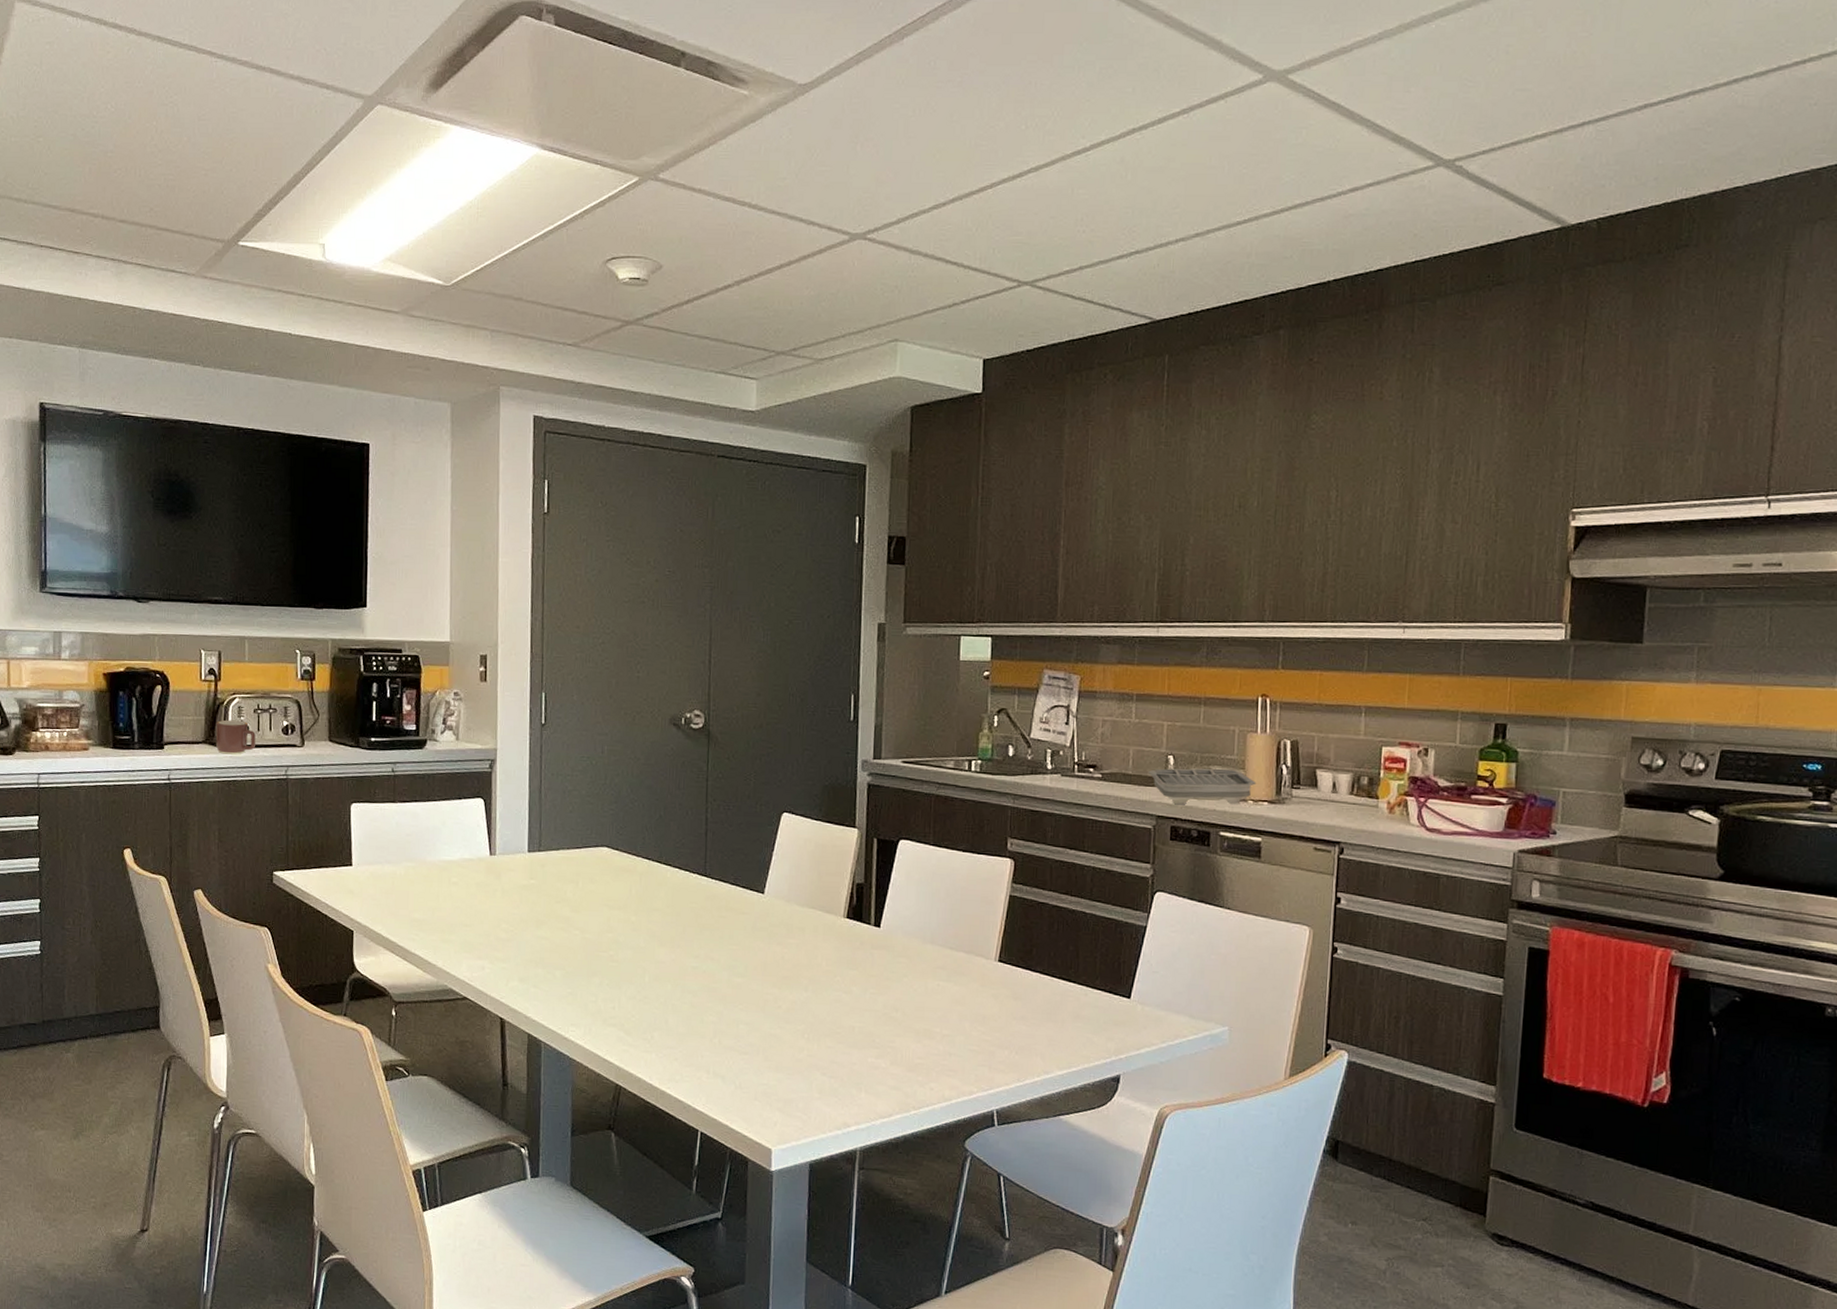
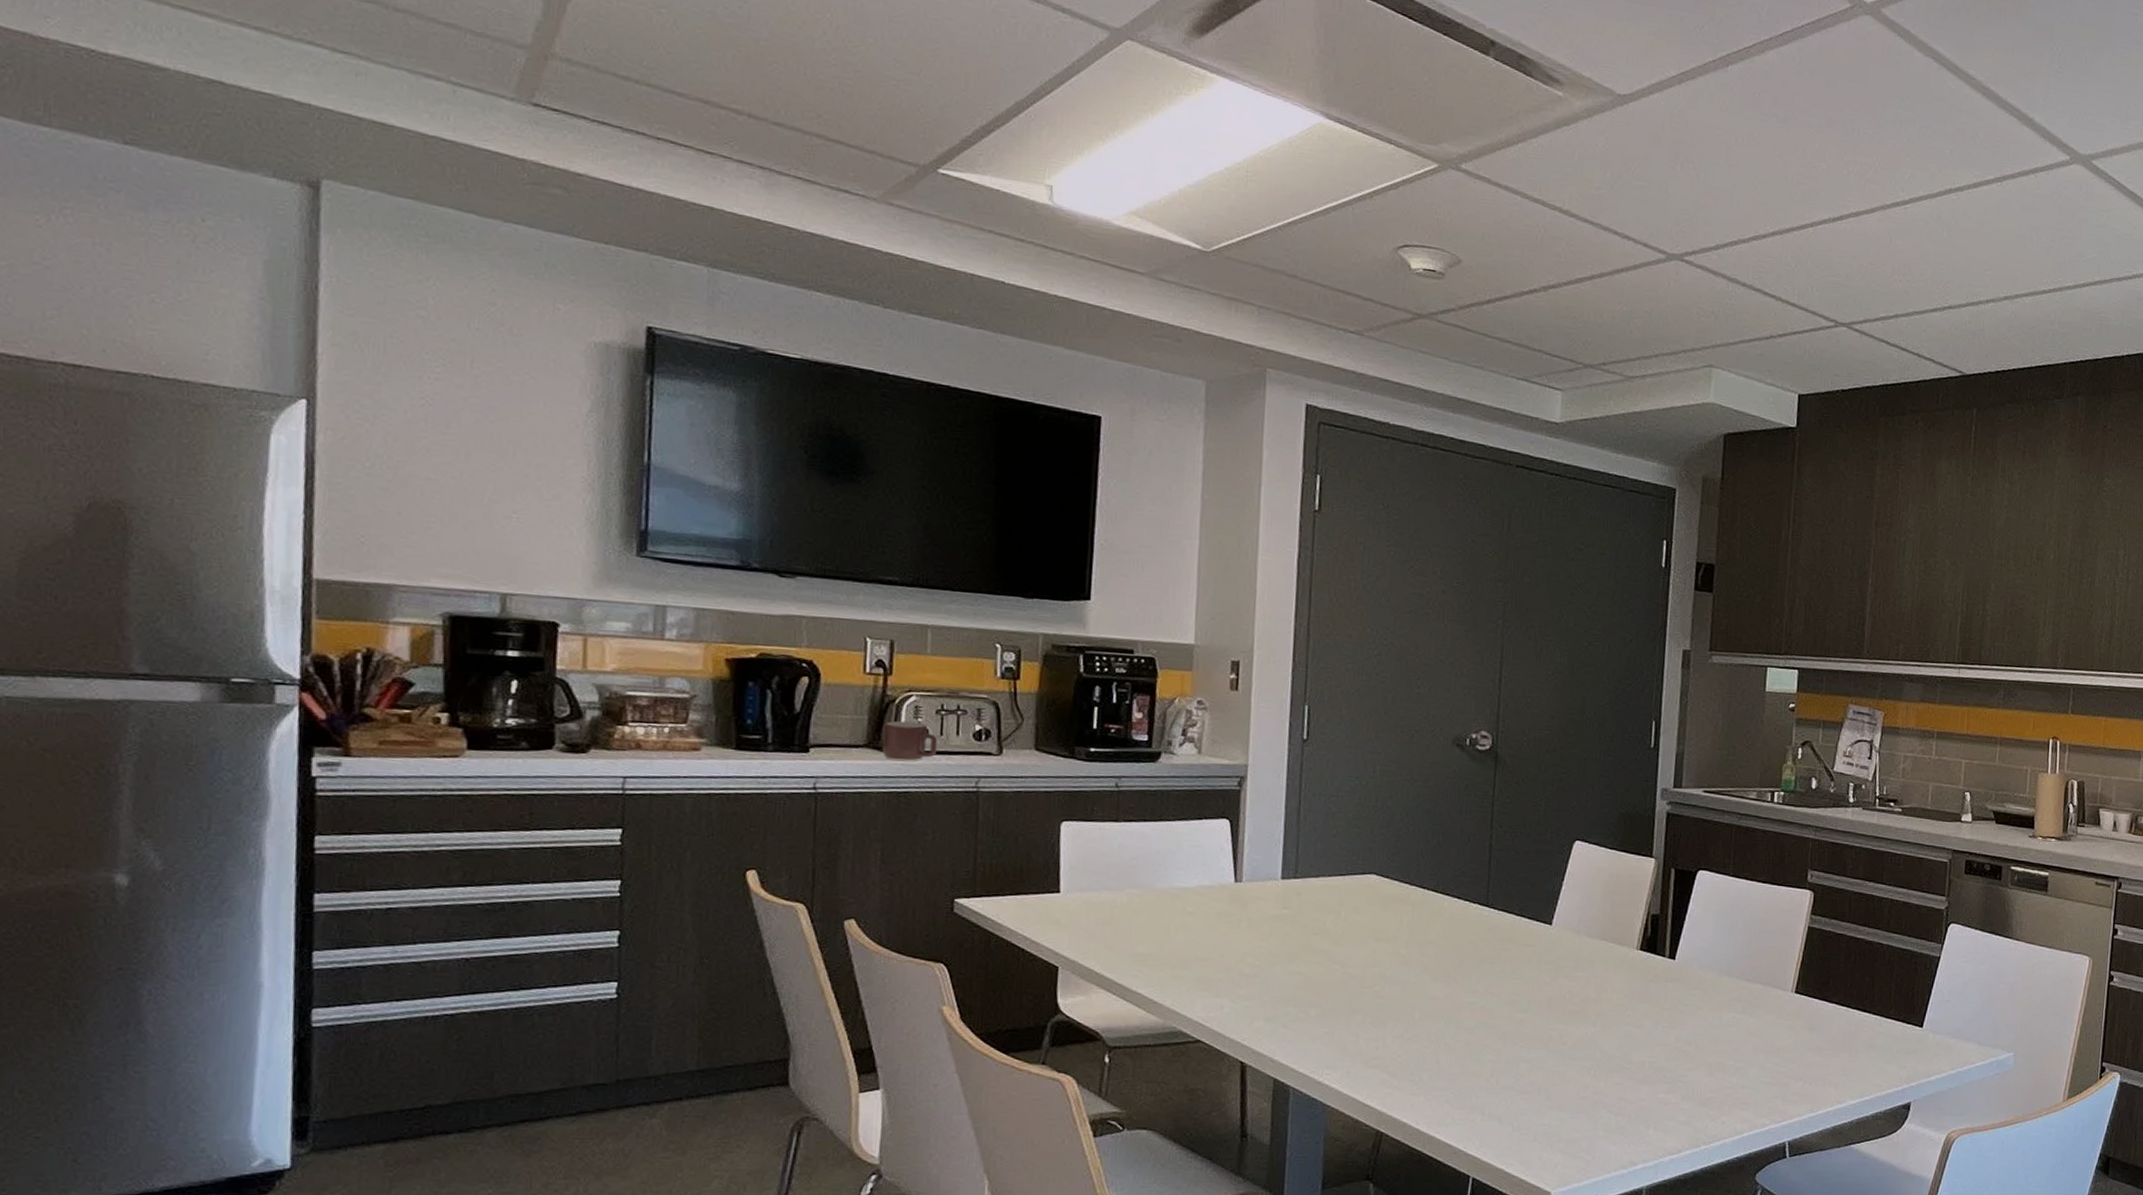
dish rack: present [1149,768,1257,805] -> none [1946,804,2046,840]

